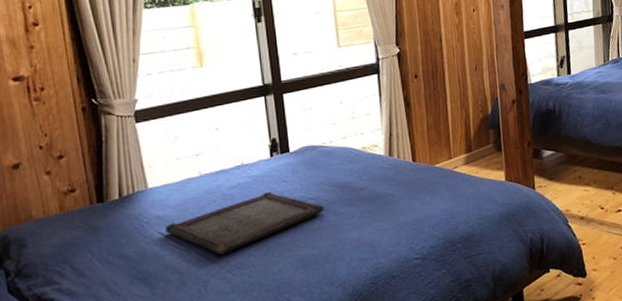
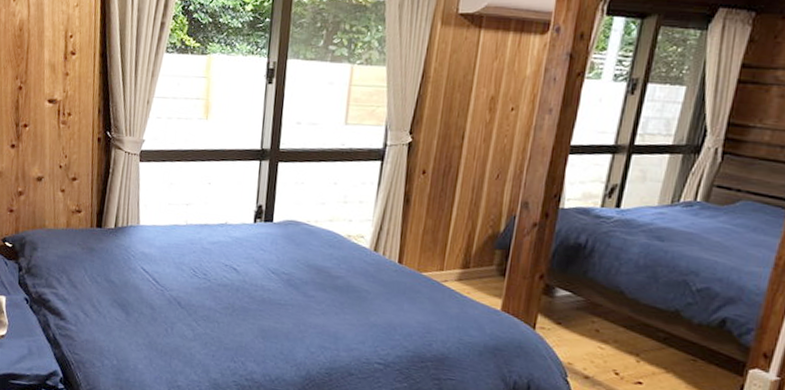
serving tray: present [166,192,324,255] -> none [148,256,296,304]

